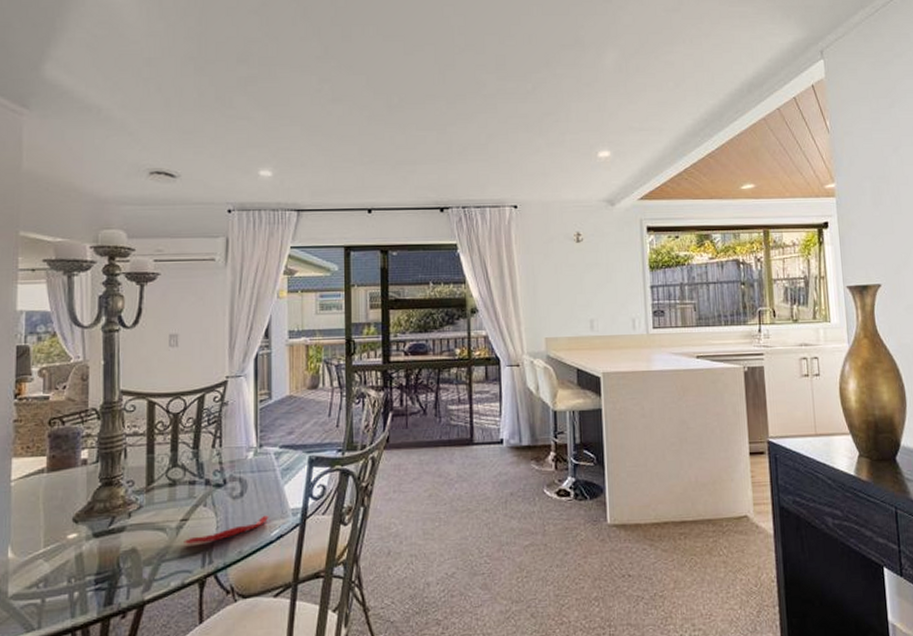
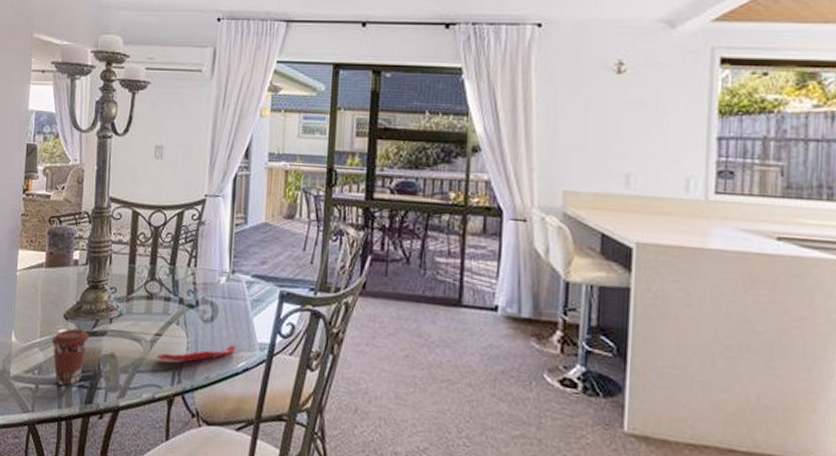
coffee cup: none [59,530,106,593] -> present [51,328,90,386]

